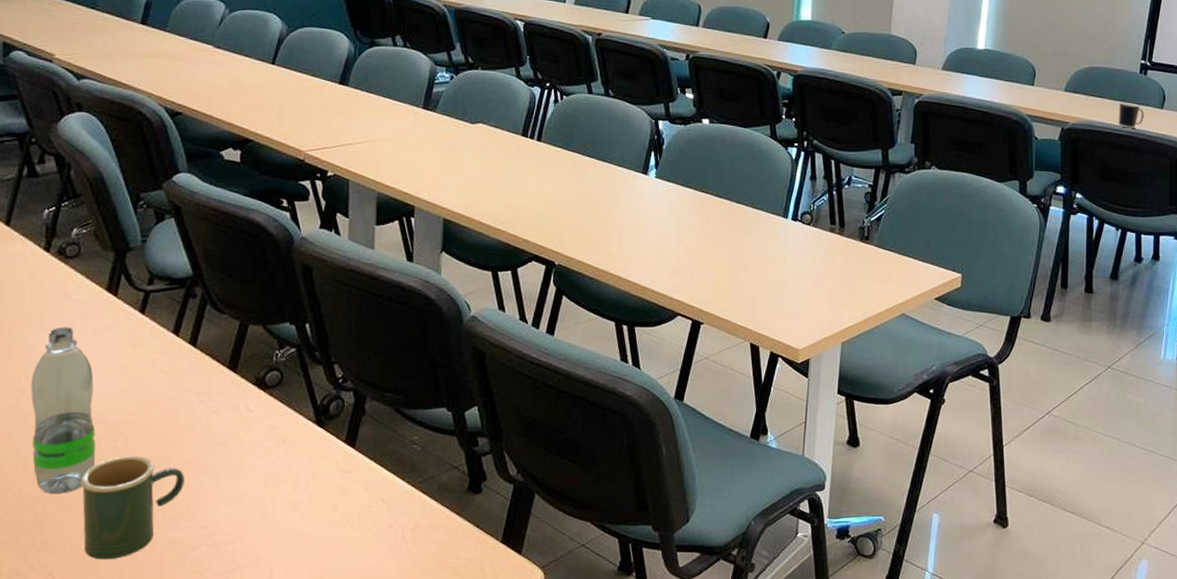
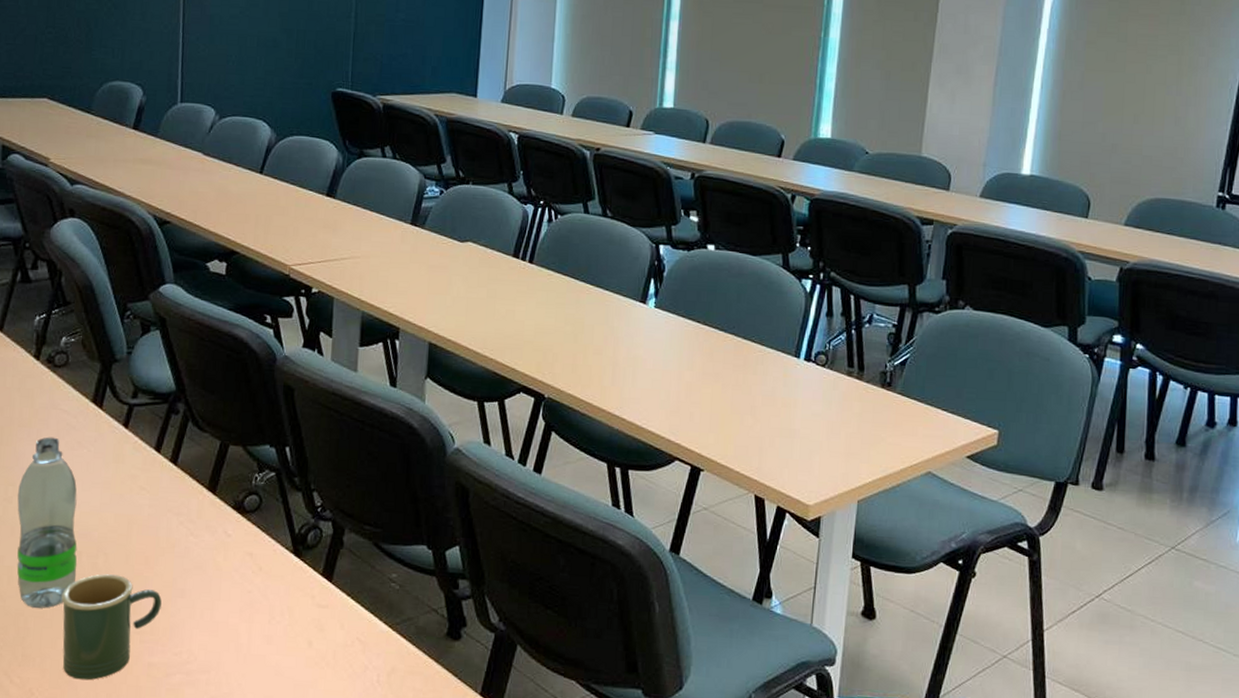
mug: present [1118,103,1144,128] -> none [1189,241,1221,271]

